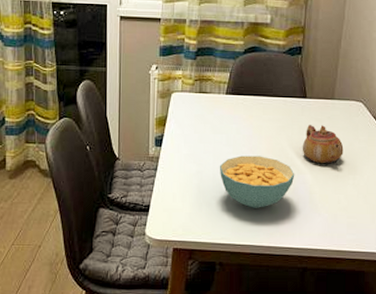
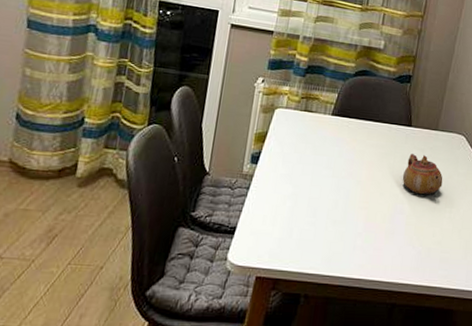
cereal bowl: present [219,155,295,208] -> none [316,180,393,237]

